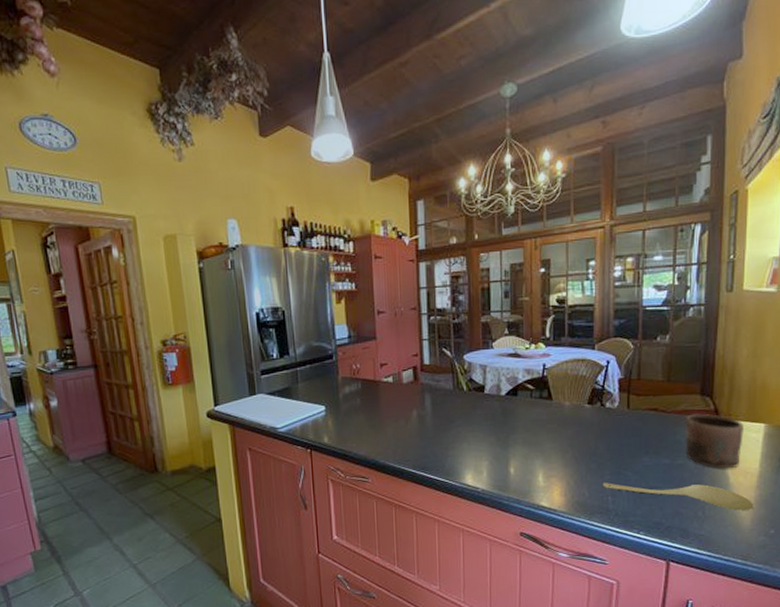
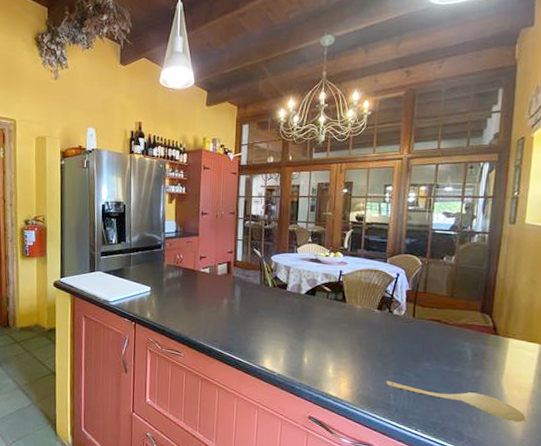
mug: present [684,413,744,469] -> none [464,328,520,382]

